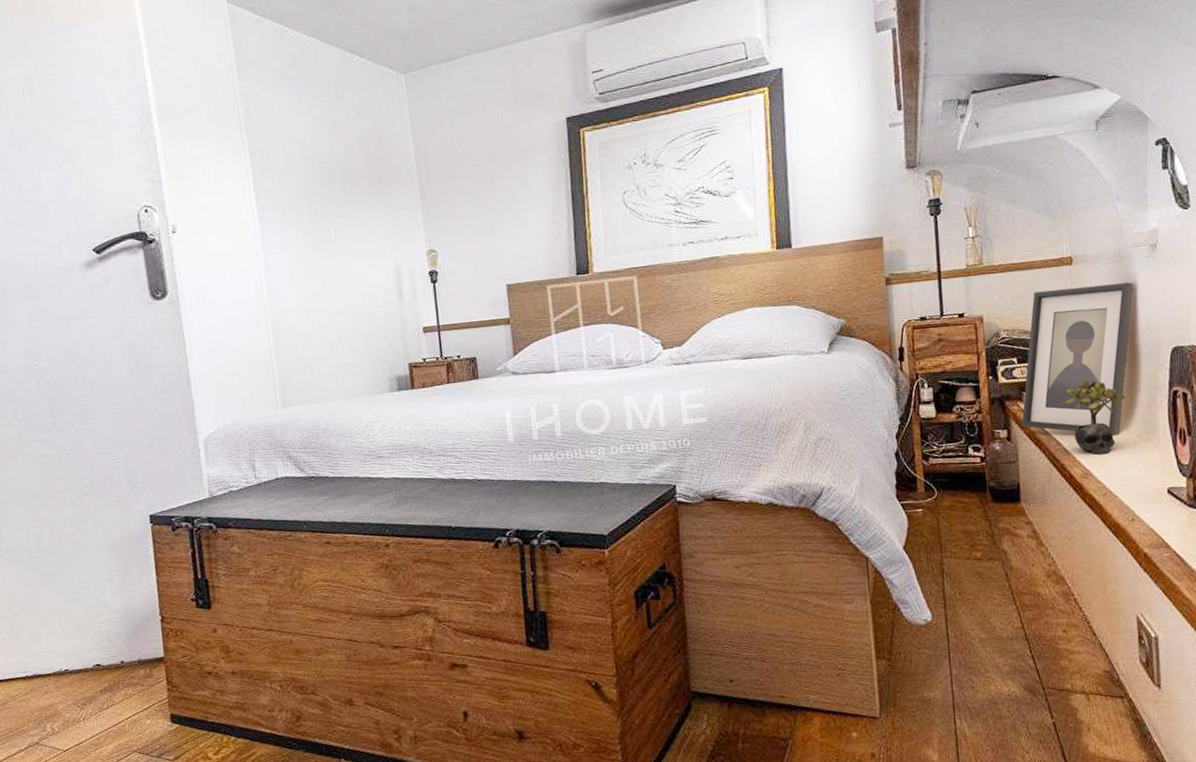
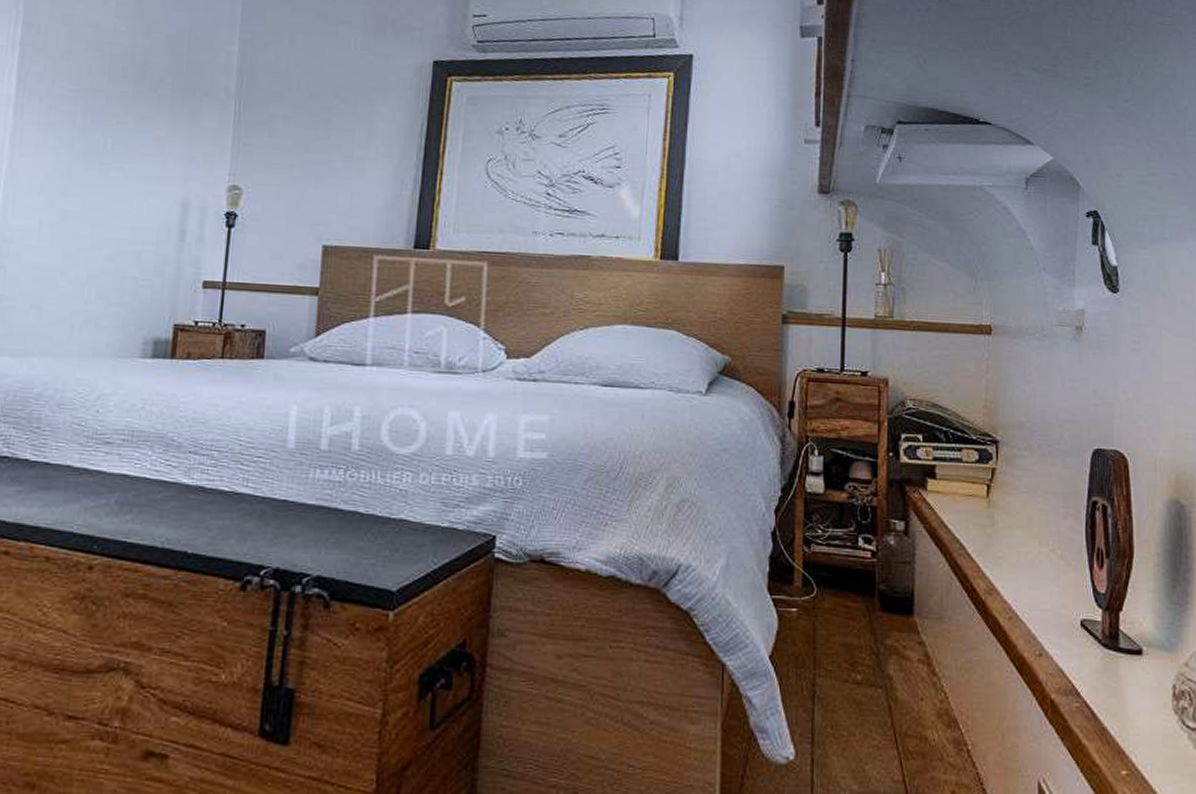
picture frame: present [1022,282,1135,436] -> none [922,360,1056,546]
succulent plant: present [1064,379,1126,456] -> none [972,472,1041,568]

